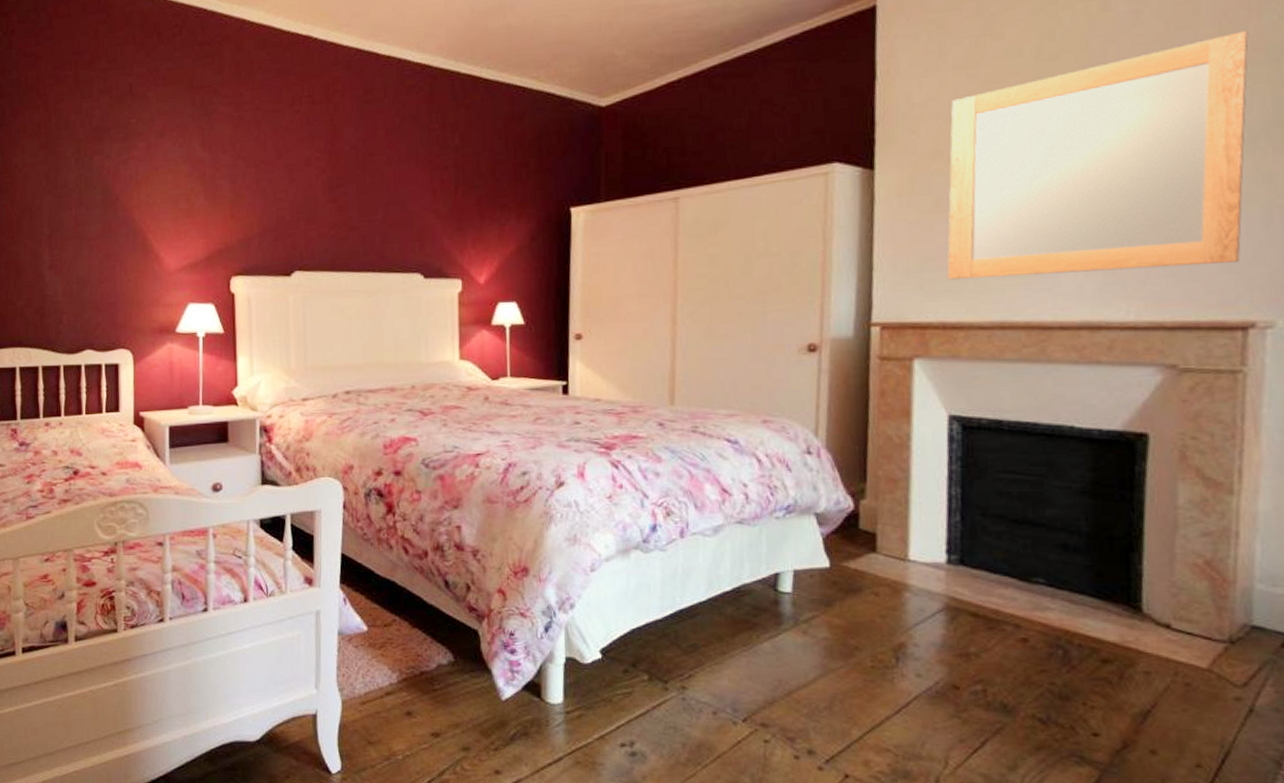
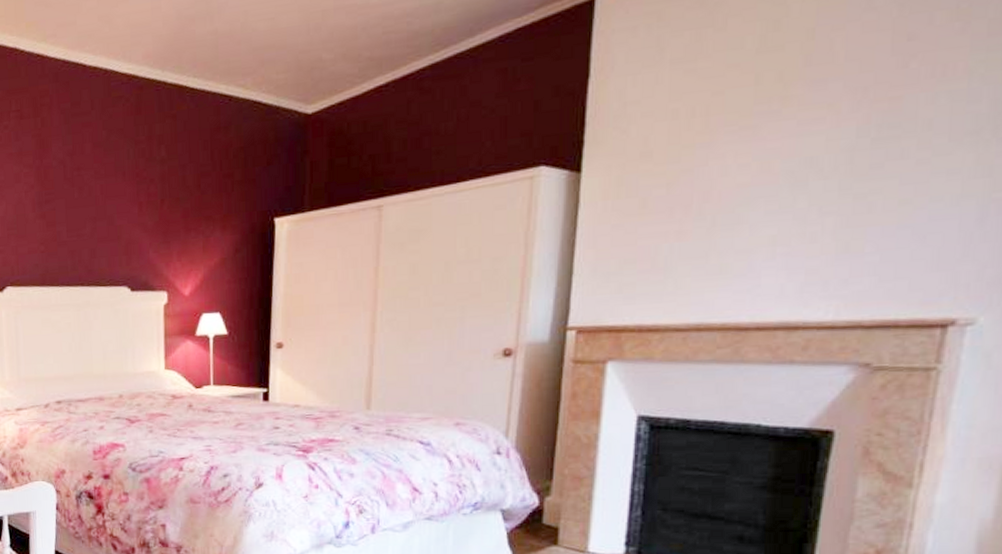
home mirror: present [947,31,1249,280] -> none [647,13,988,283]

